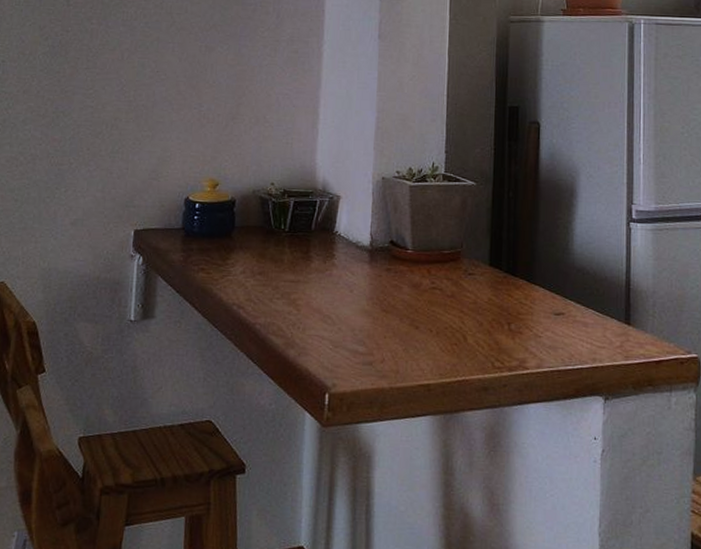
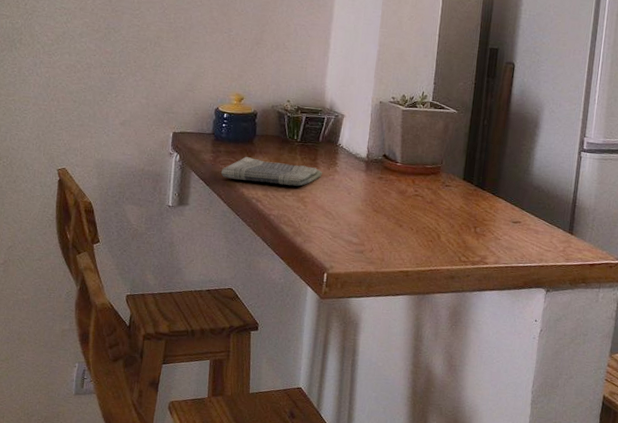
dish towel: none [193,254,317,286] -> present [220,157,322,186]

